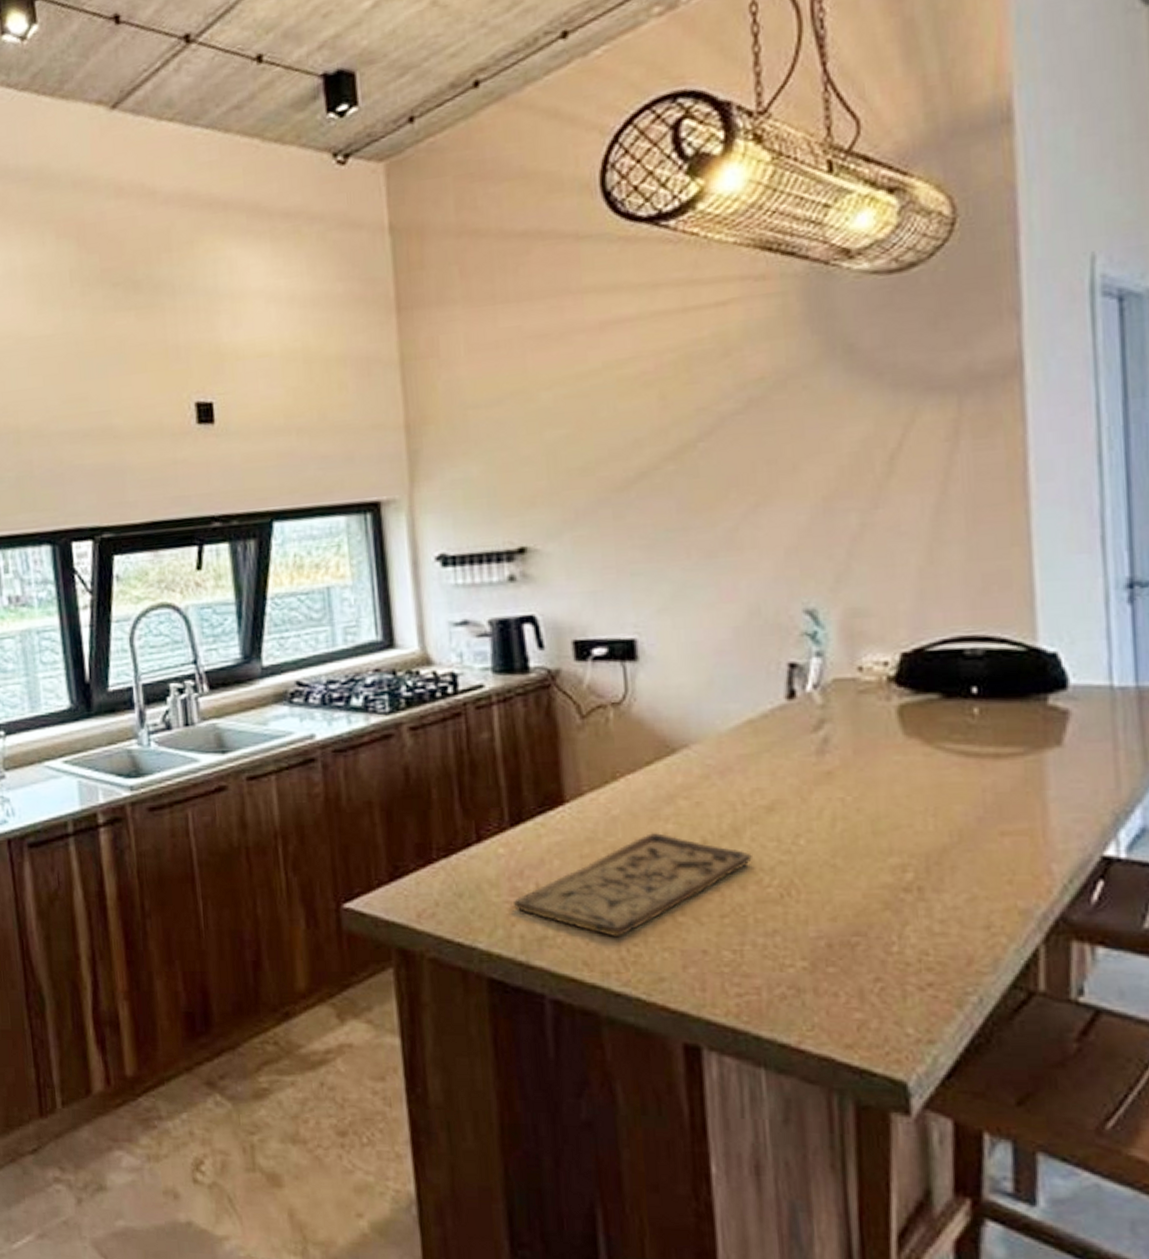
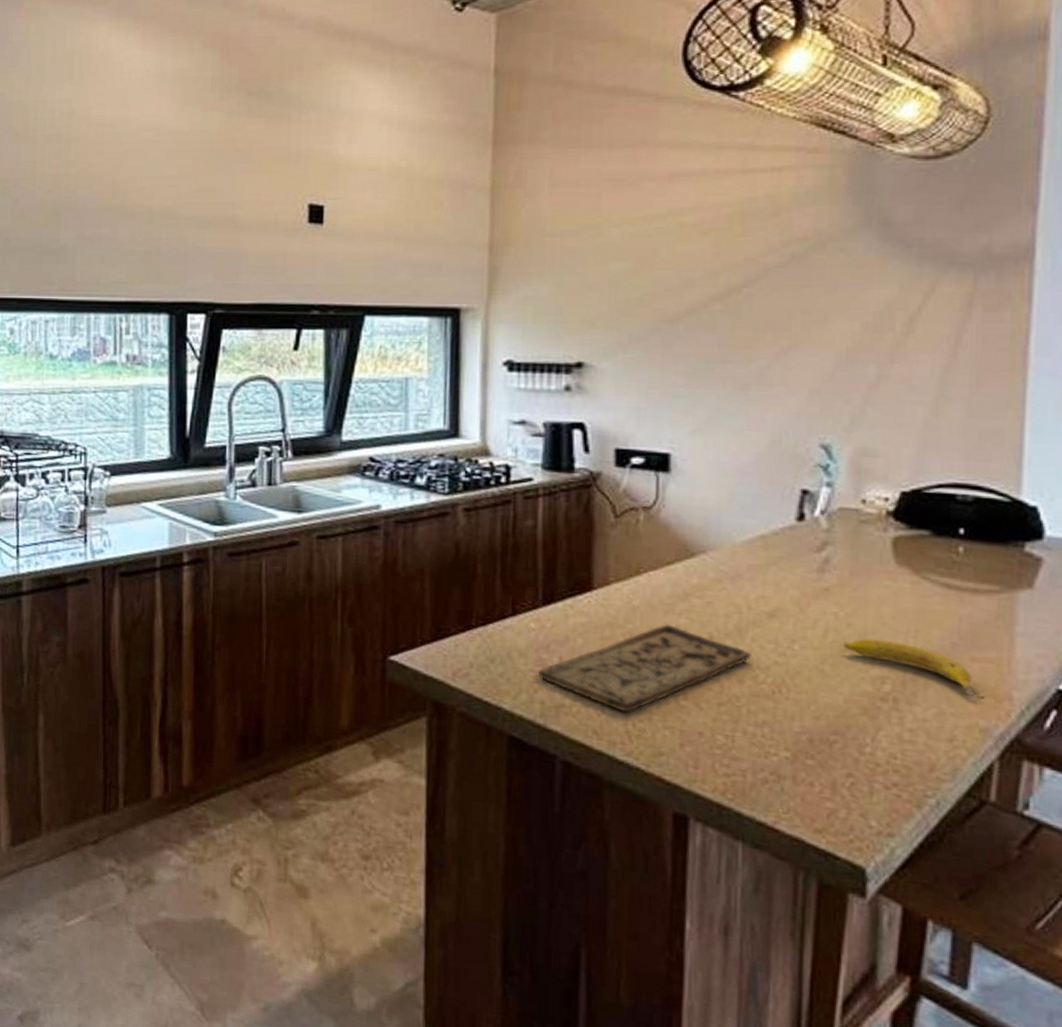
fruit: none [855,822,1021,878] -> present [844,638,985,700]

